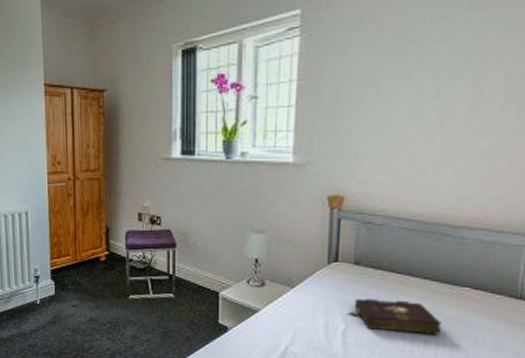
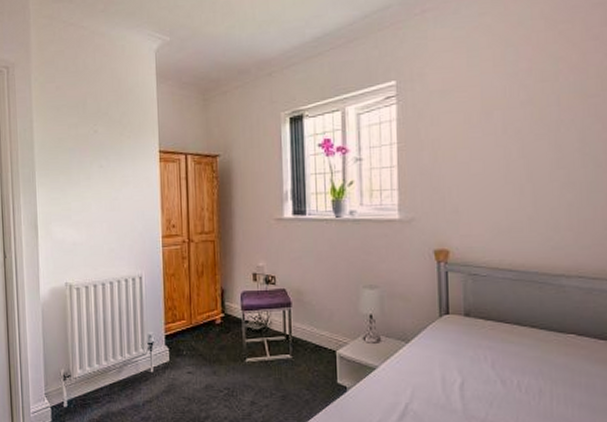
book: present [347,298,442,335] -> none [462,350,553,384]

